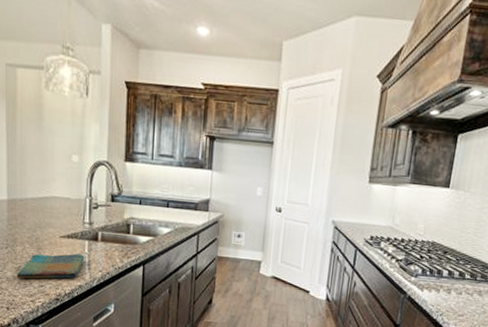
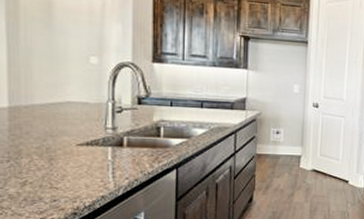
dish towel: present [16,253,85,279] -> none [21,162,108,195]

